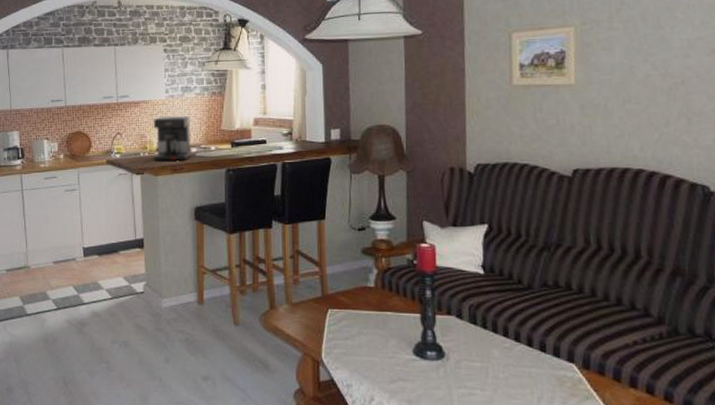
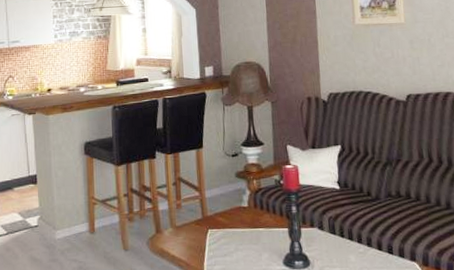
coffee maker: present [153,115,192,162] -> none [43,58,80,102]

